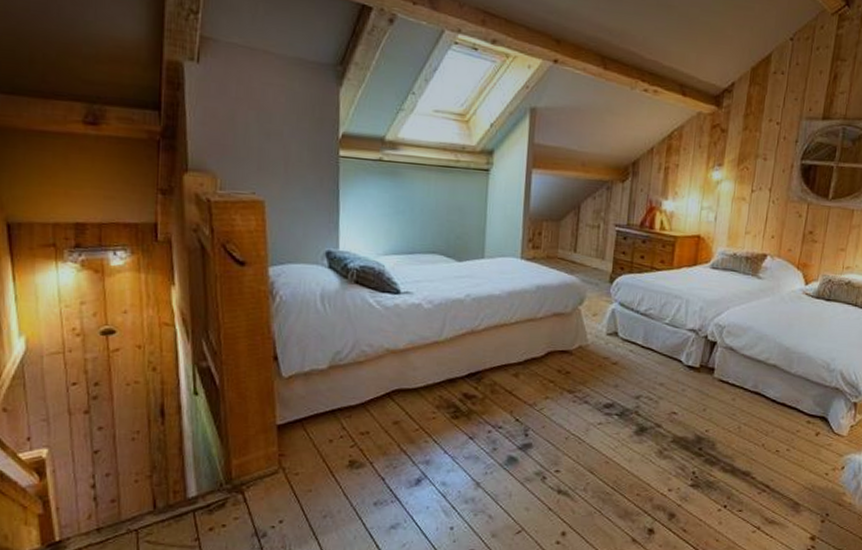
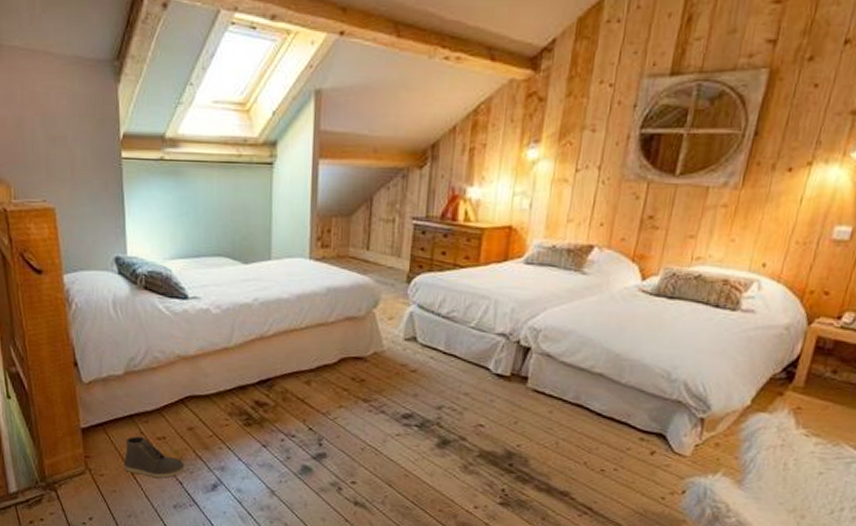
sneaker: none [322,431,388,474] -> present [124,436,185,478]

